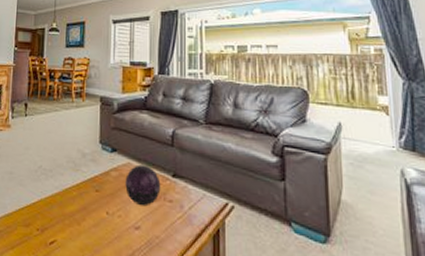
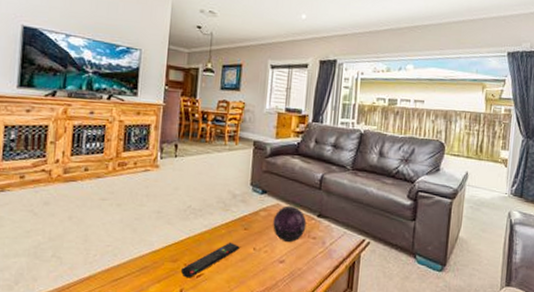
remote control: none [34,205,92,245] -> present [181,242,240,278]

